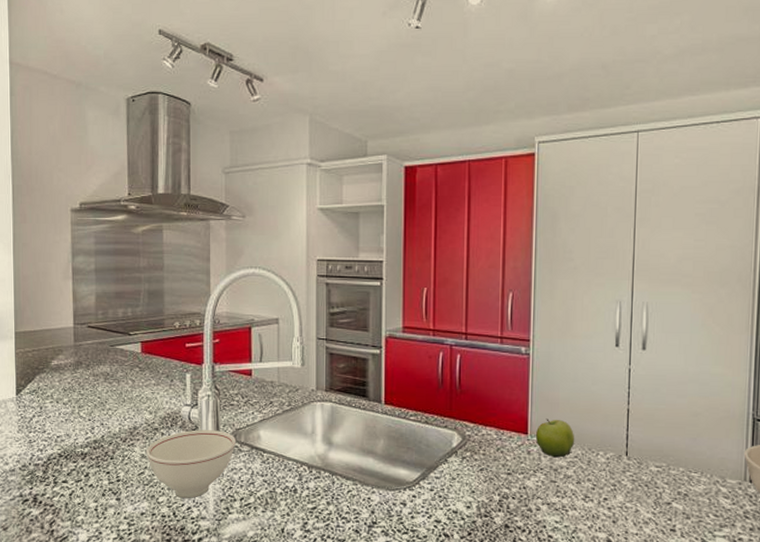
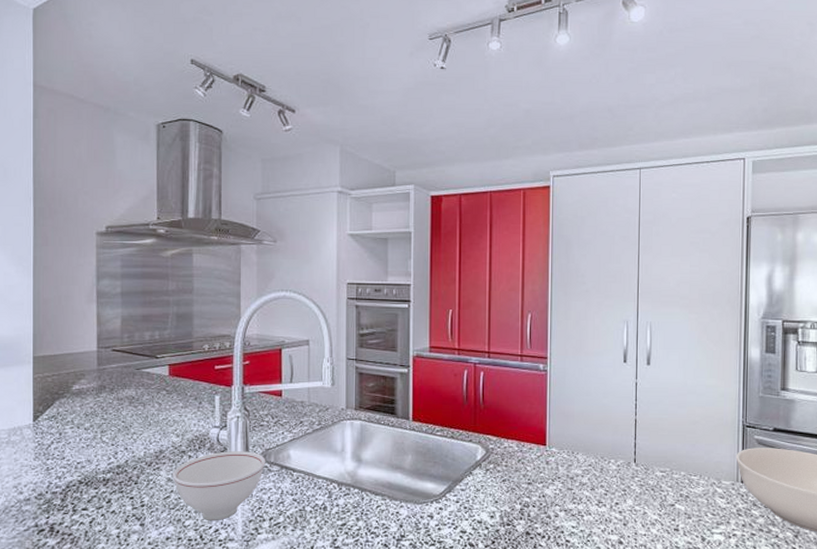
fruit: present [535,418,575,458] -> none [553,430,589,467]

